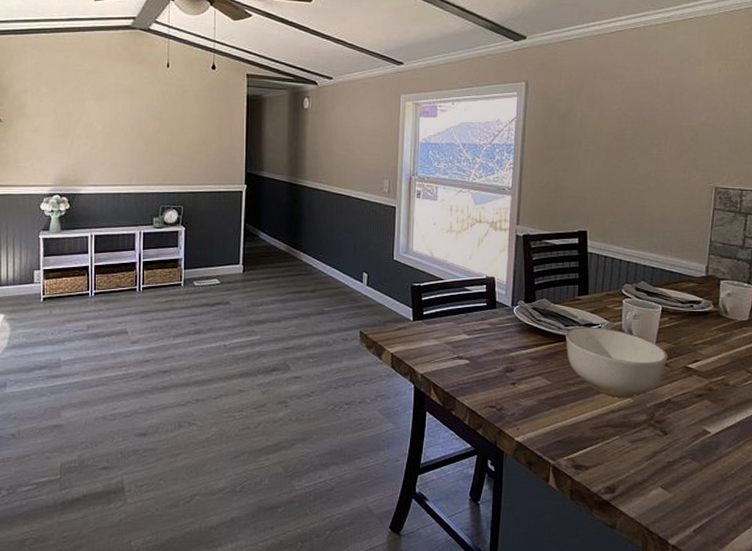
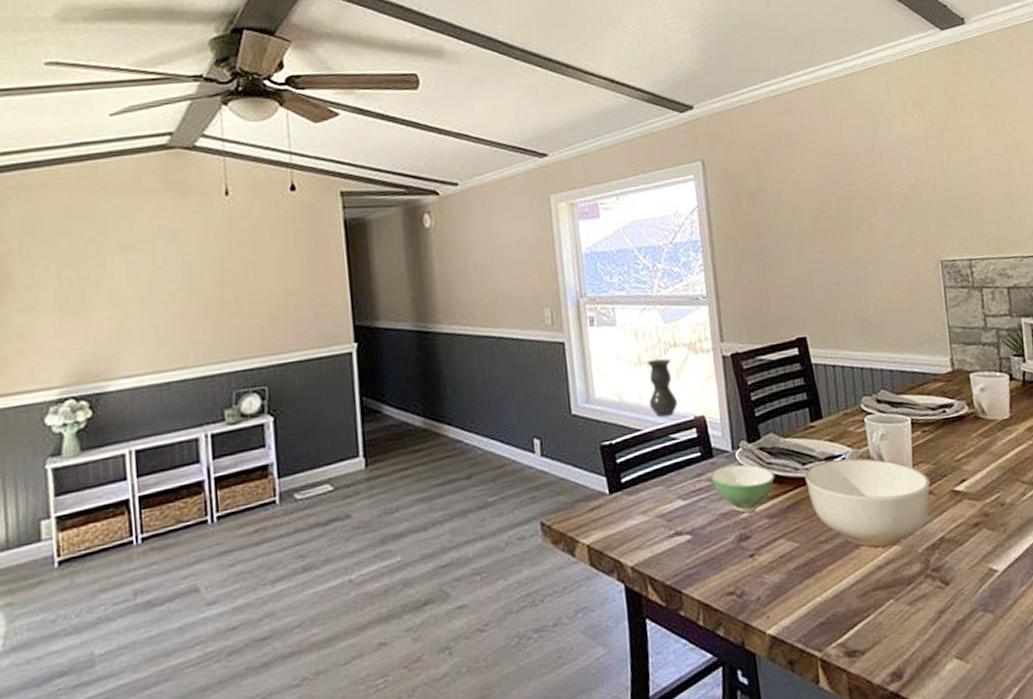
vase: none [453,230,476,274] -> present [646,358,678,418]
bowl: none [491,317,542,353] -> present [710,464,775,513]

